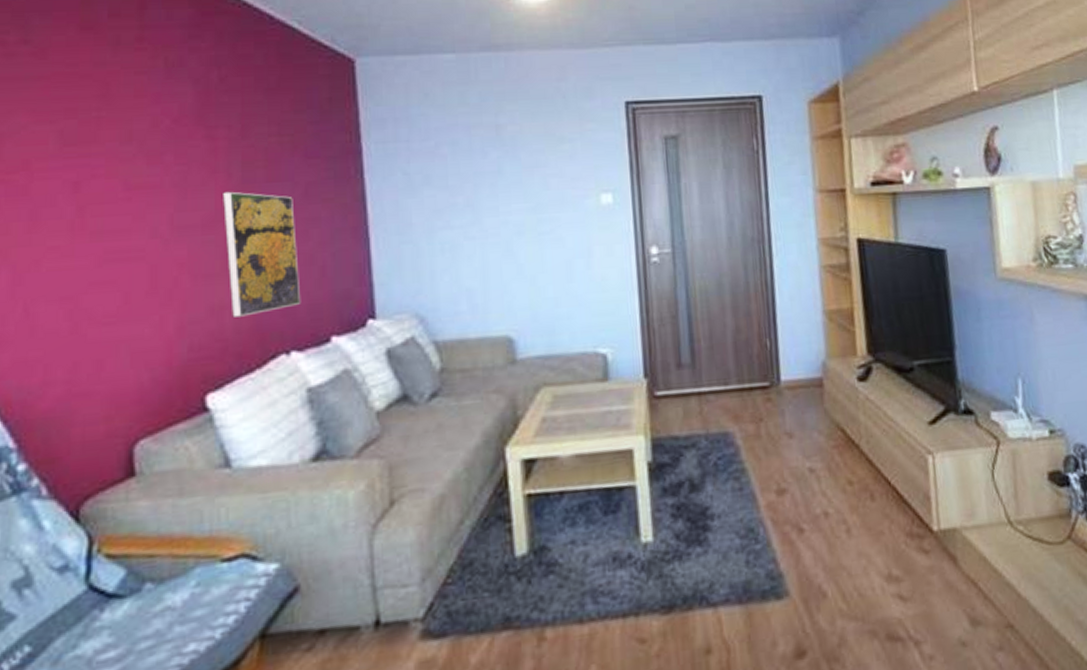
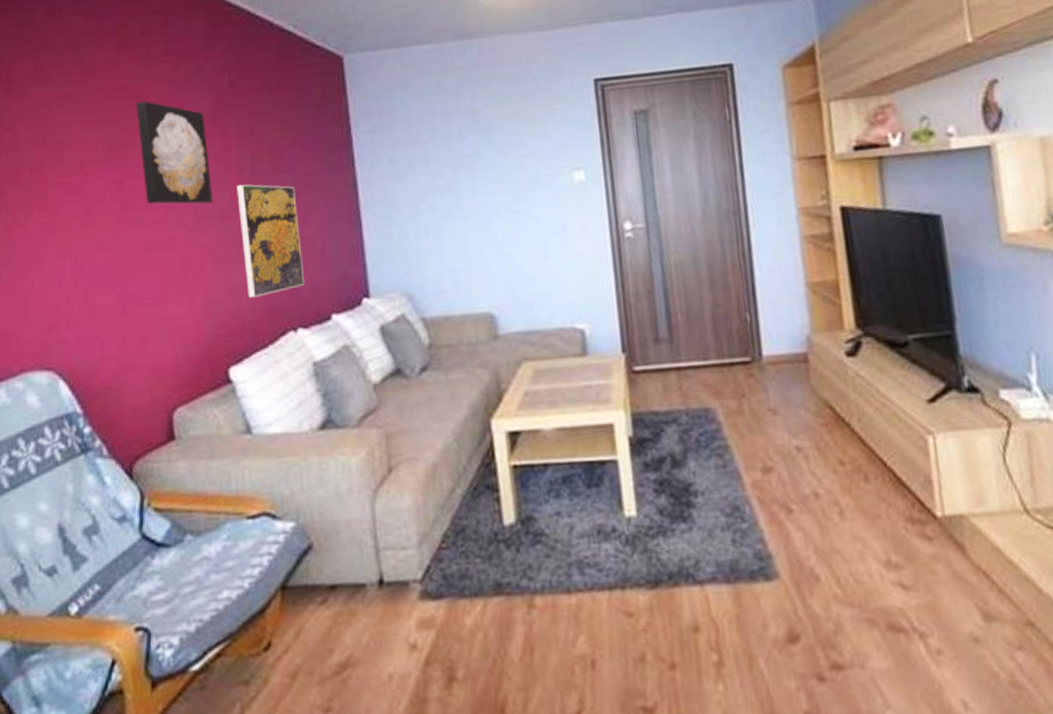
wall art: none [101,92,194,212] -> present [136,101,214,204]

